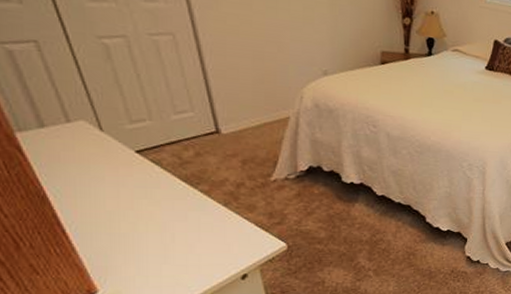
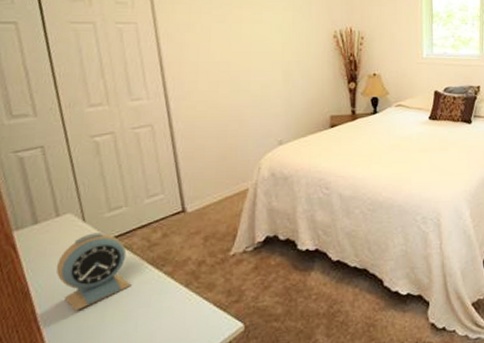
alarm clock: none [74,143,164,219] -> present [56,232,132,311]

